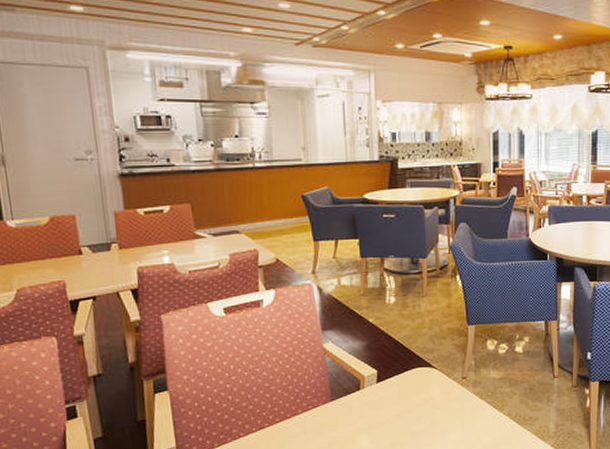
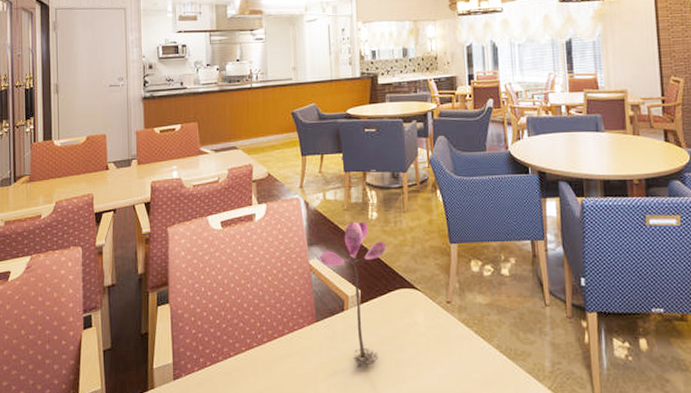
flower: none [334,306,404,440] -> present [319,221,387,368]

